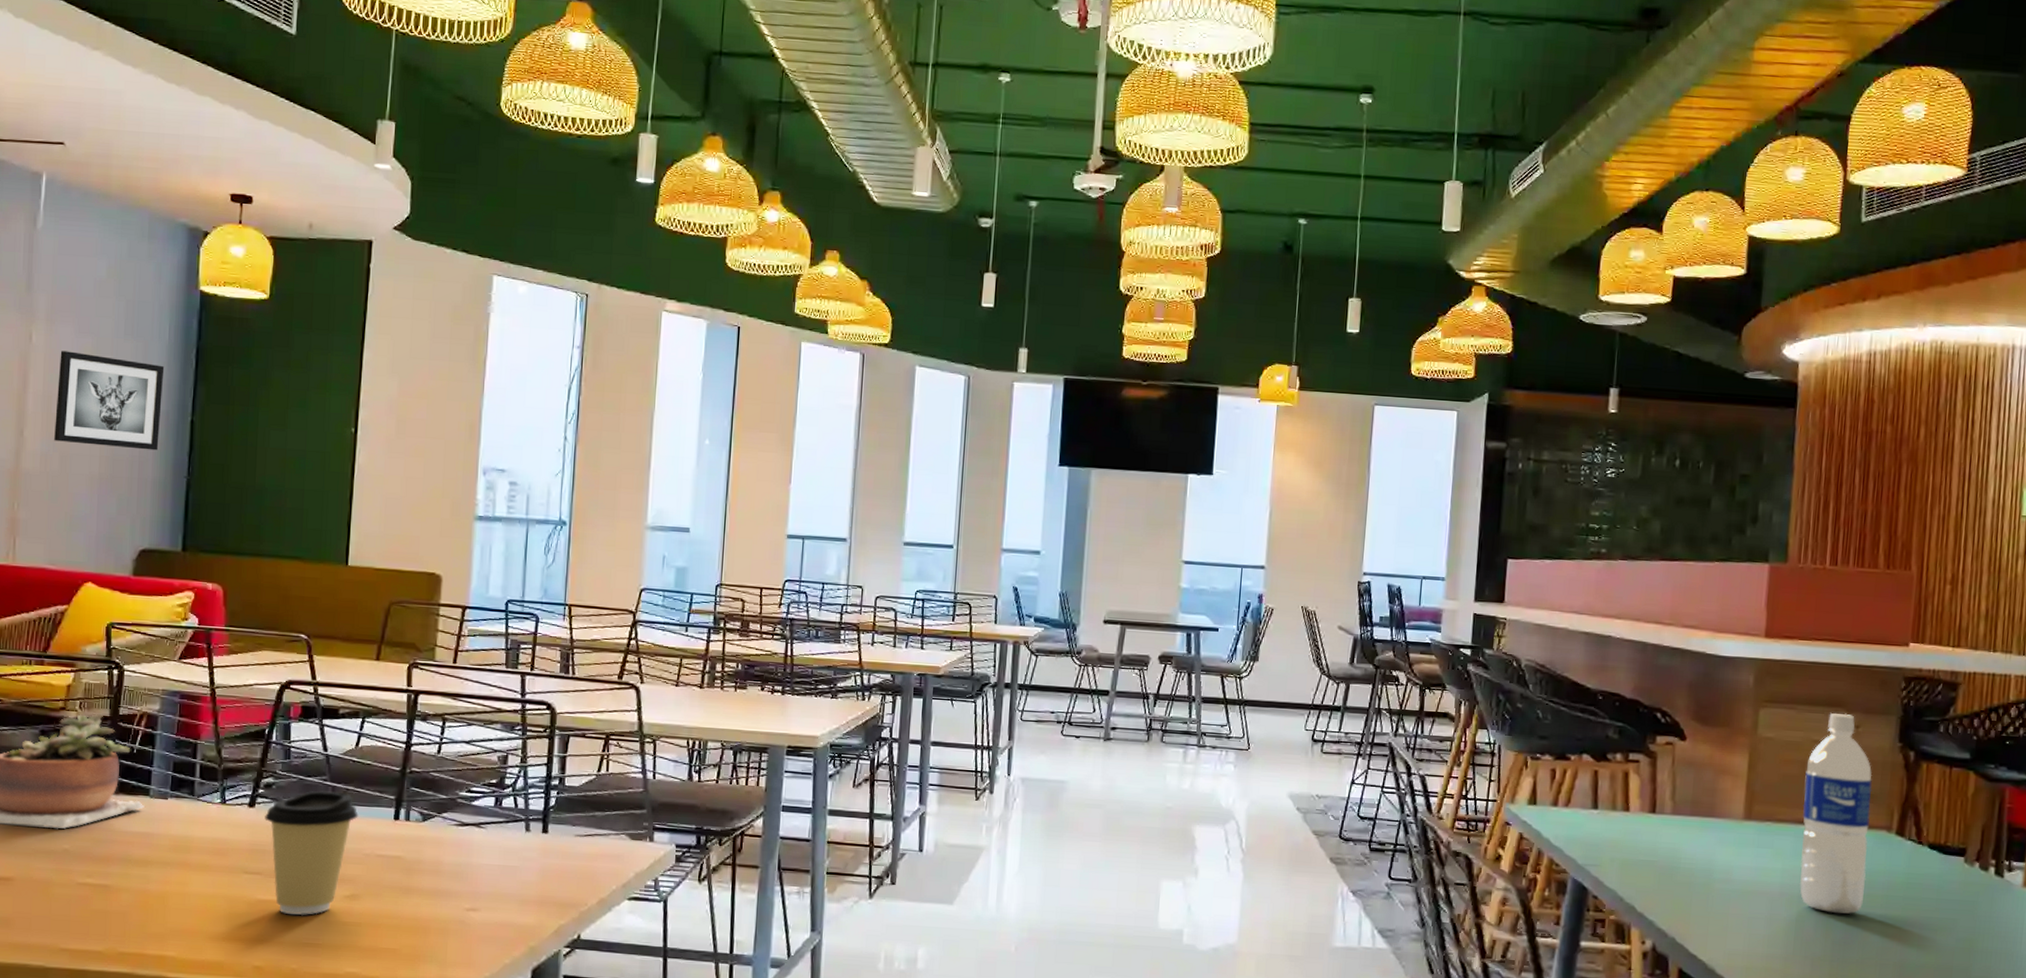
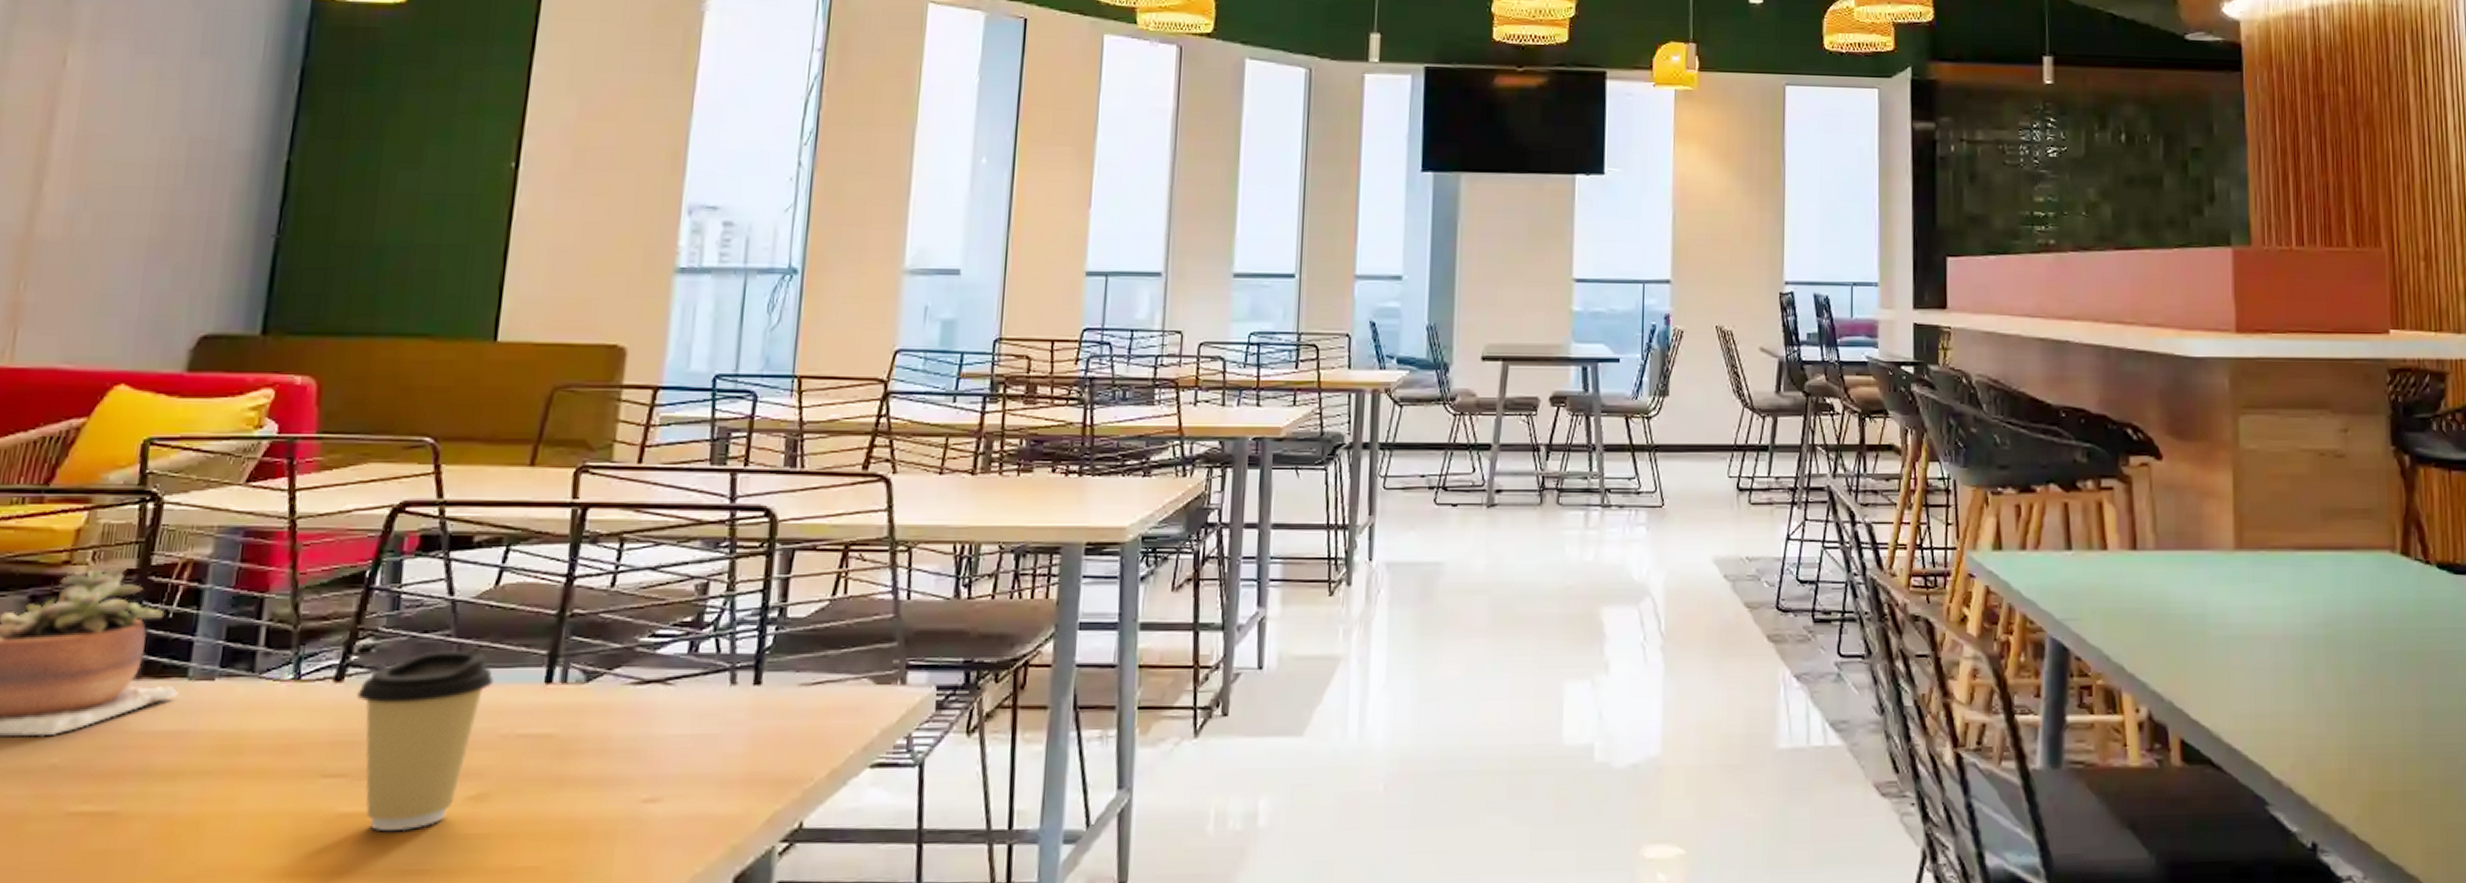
wall art: present [54,351,165,451] -> none [87,77,255,203]
water bottle: present [1799,713,1873,914] -> none [2296,415,2375,656]

